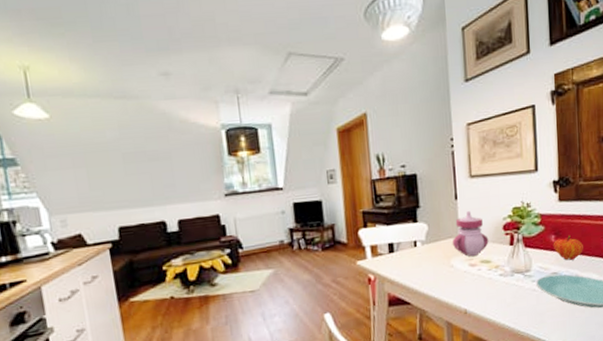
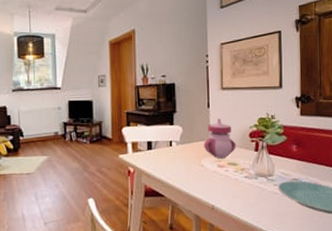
fruit: present [553,236,583,260] -> none [294,147,322,169]

